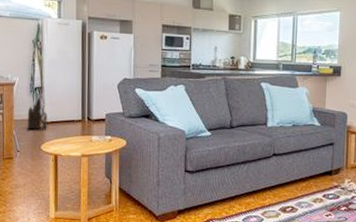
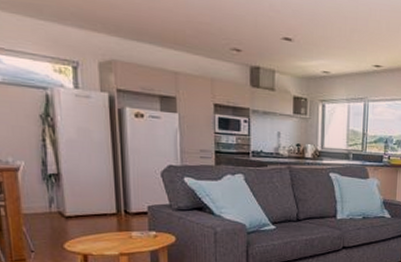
shoulder bag: present [27,96,47,130] -> none [41,185,70,225]

